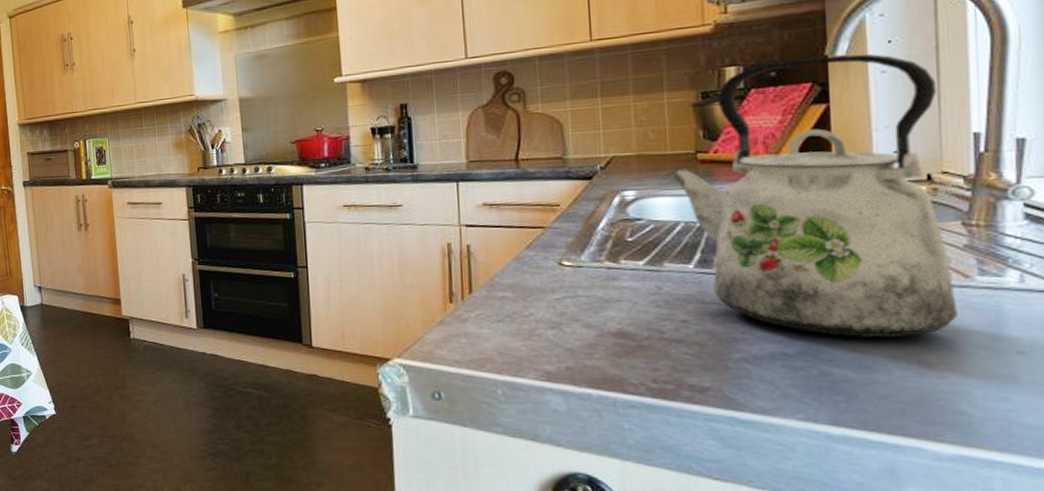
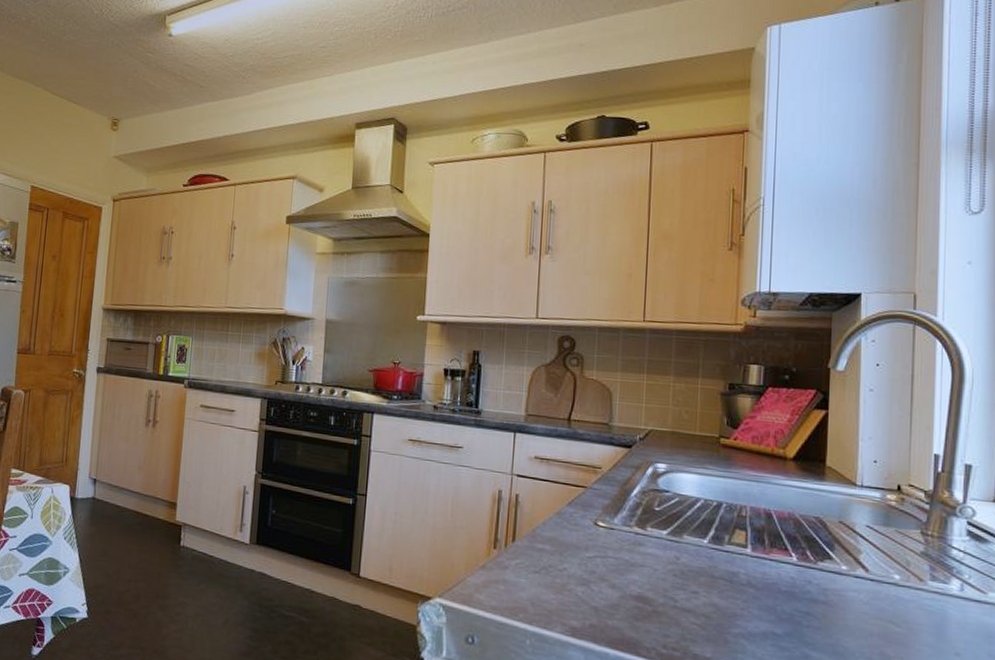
kettle: present [664,53,957,338] -> none [691,366,912,630]

